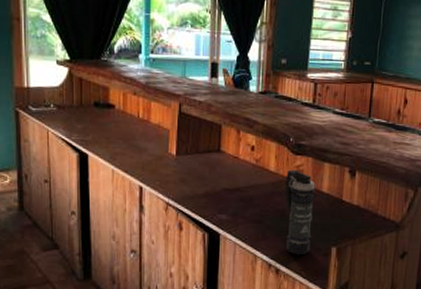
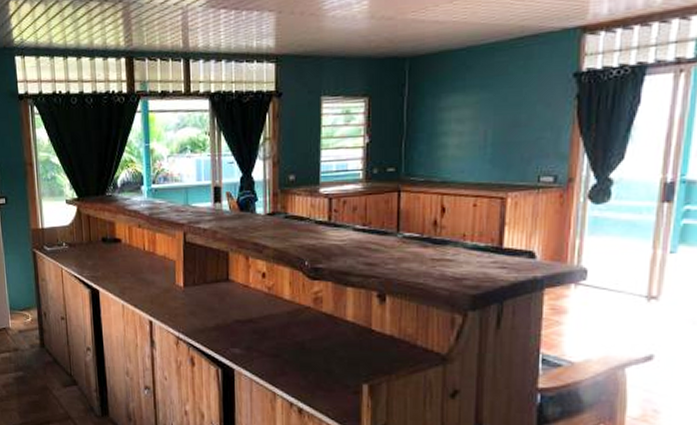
smoke grenade: present [284,169,315,255] -> none [302,296,338,393]

